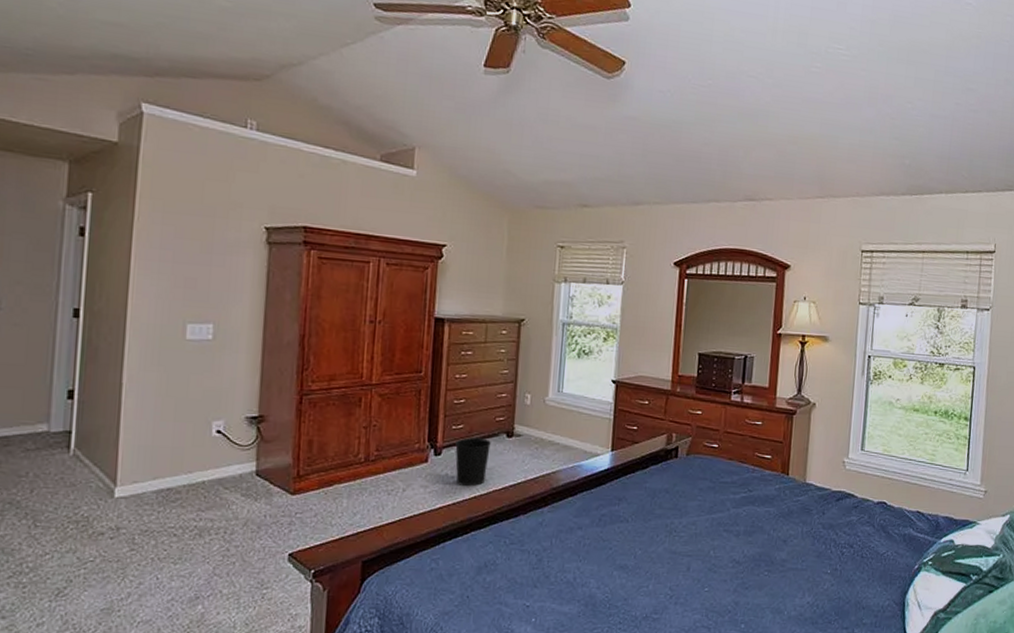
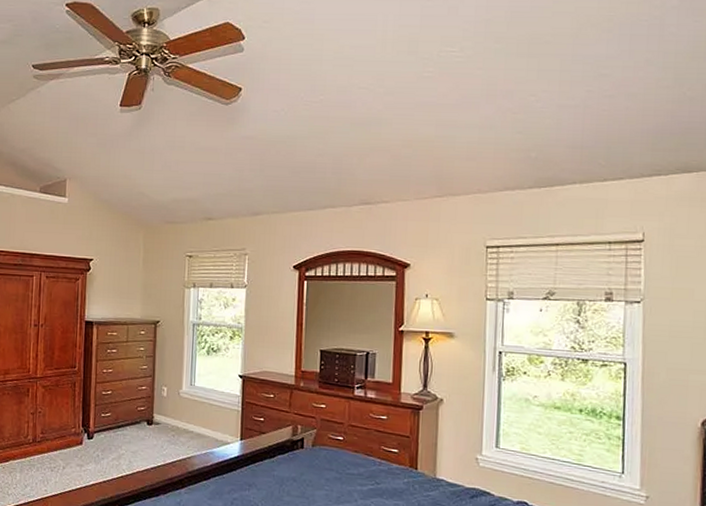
wastebasket: present [455,438,491,487] -> none [104,424,134,468]

